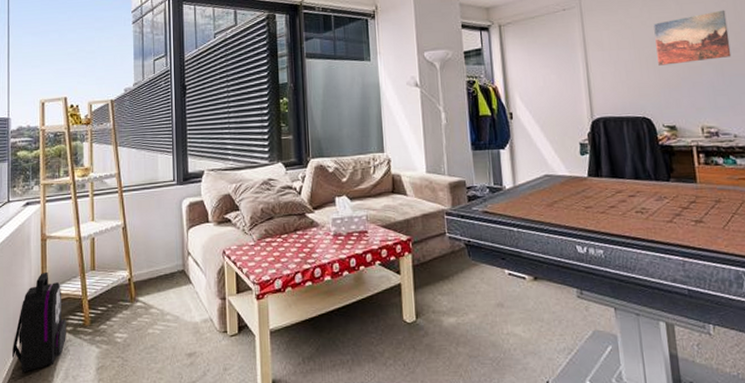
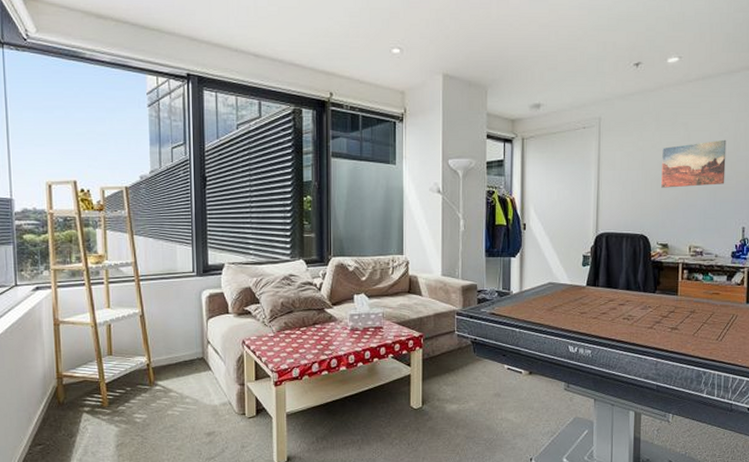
backpack: present [11,273,66,373] -> none [27,356,84,449]

